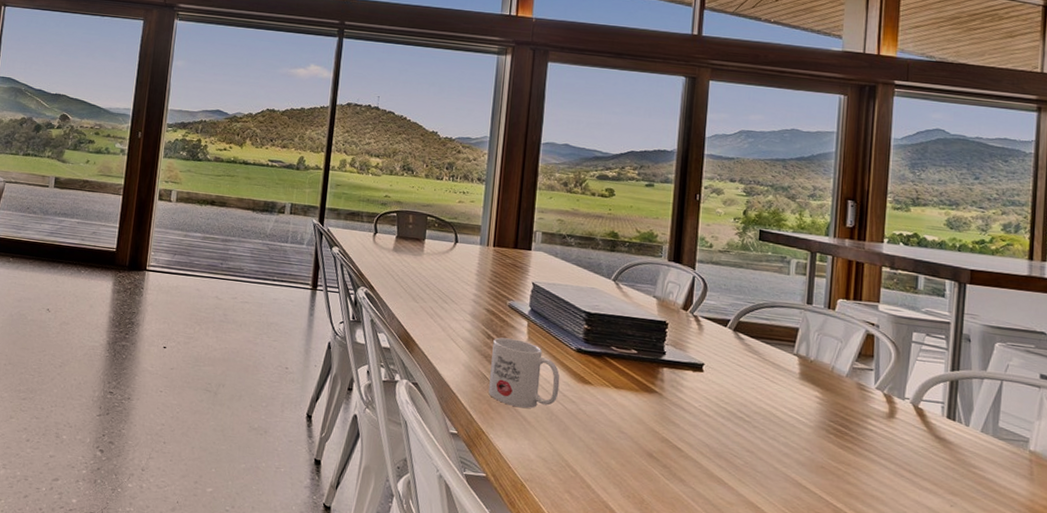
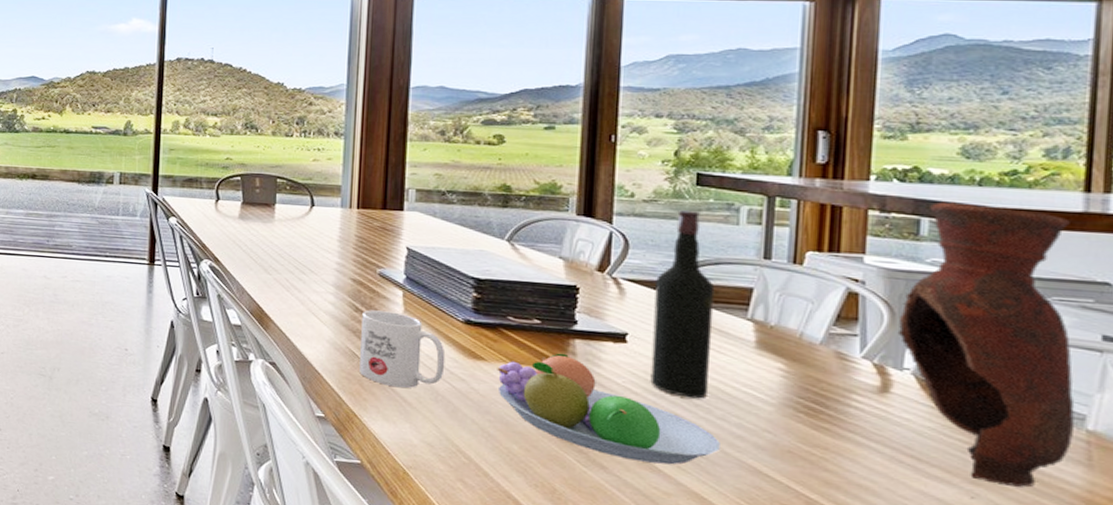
fruit bowl: none [601,379,771,478] -> present [497,353,720,465]
wine bottle: none [720,260,771,422] -> present [650,210,715,399]
vase: none [901,262,1022,497] -> present [897,201,1075,487]

